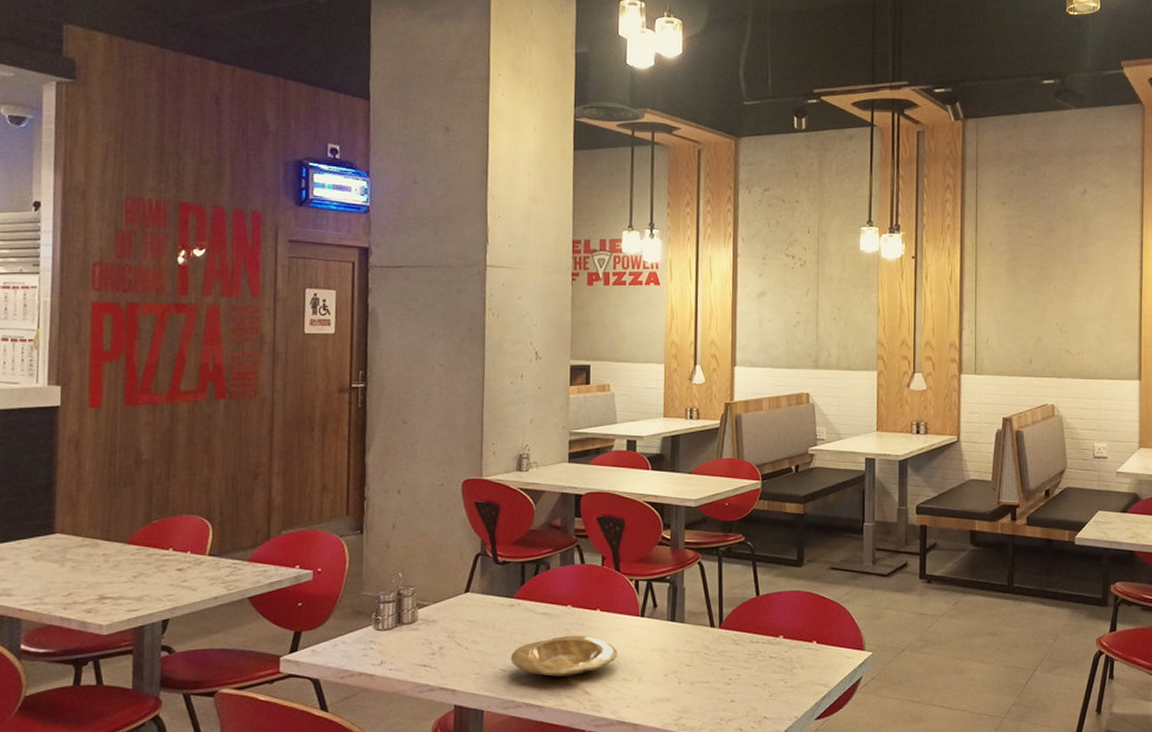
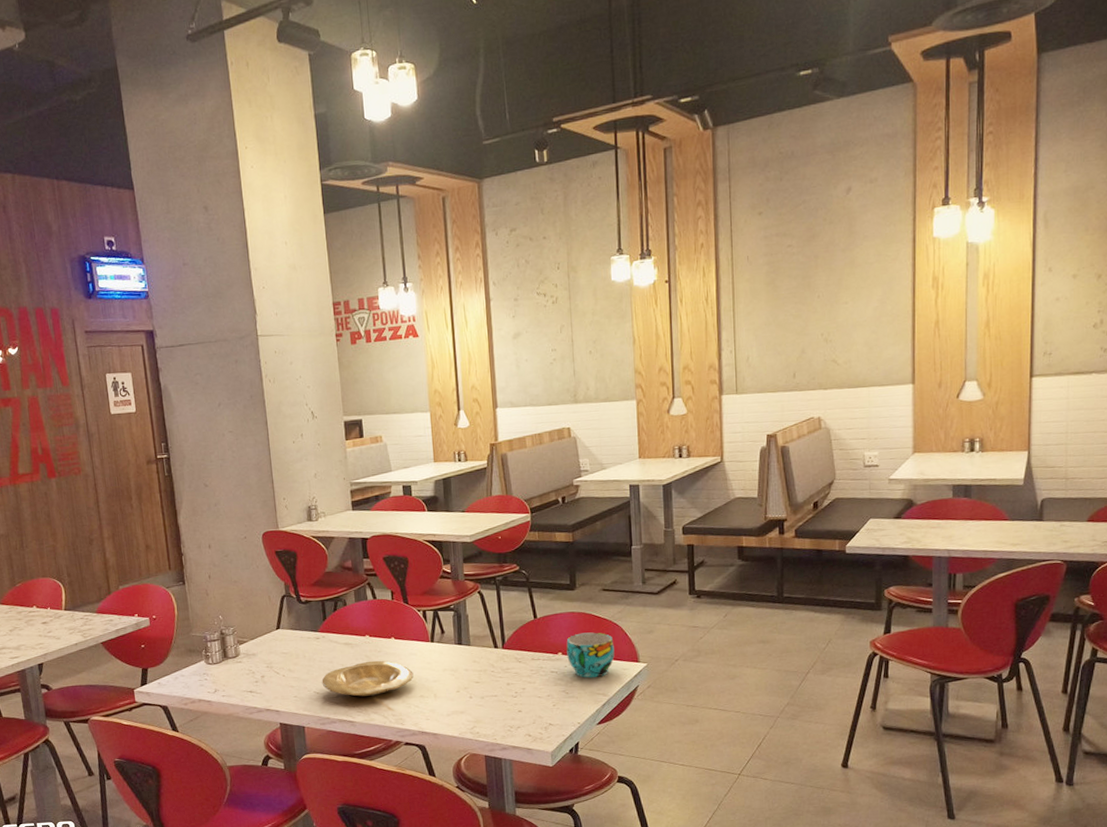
cup: none [788,614,839,666] -> present [566,632,615,678]

